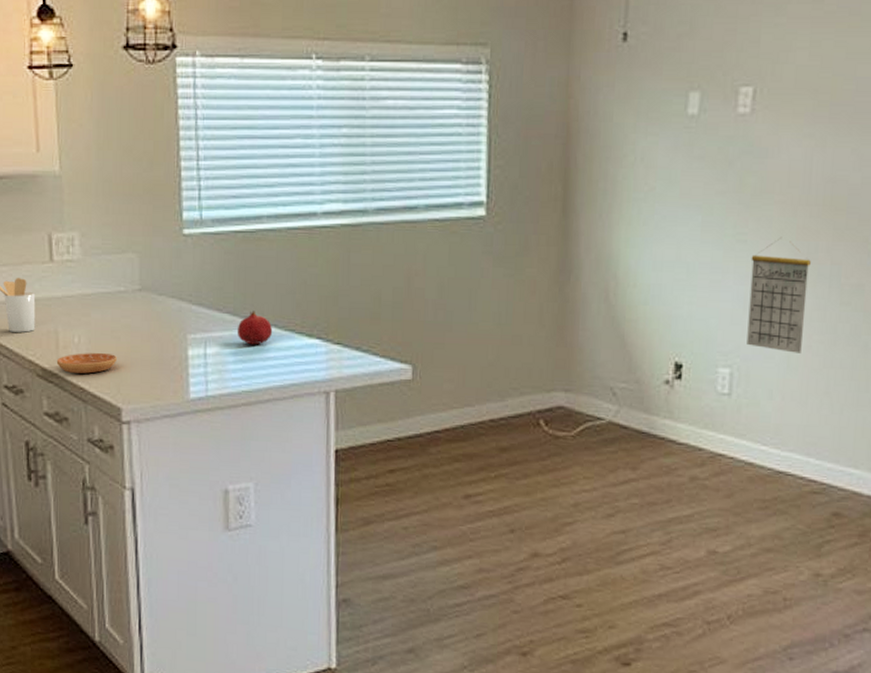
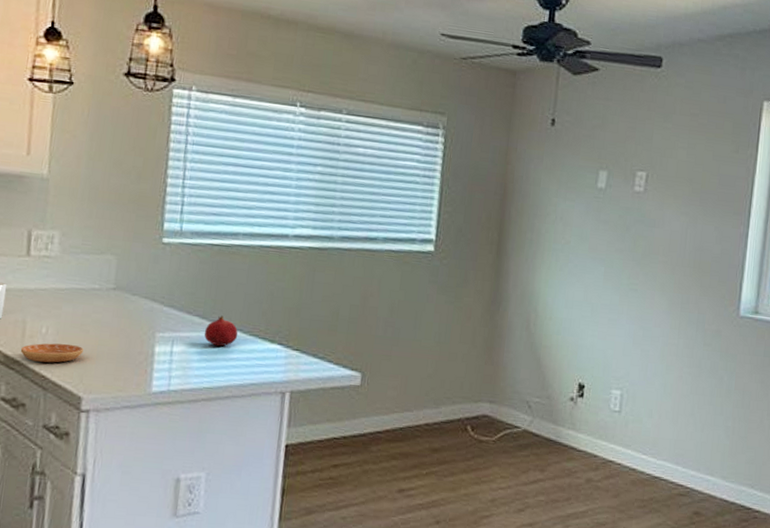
calendar: present [747,236,811,353] -> none [634,289,684,382]

